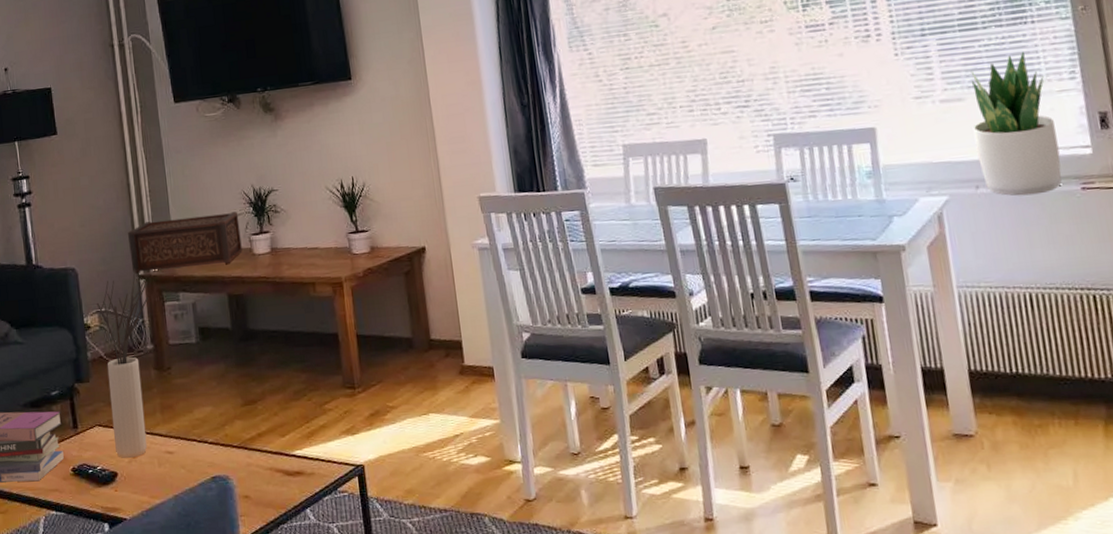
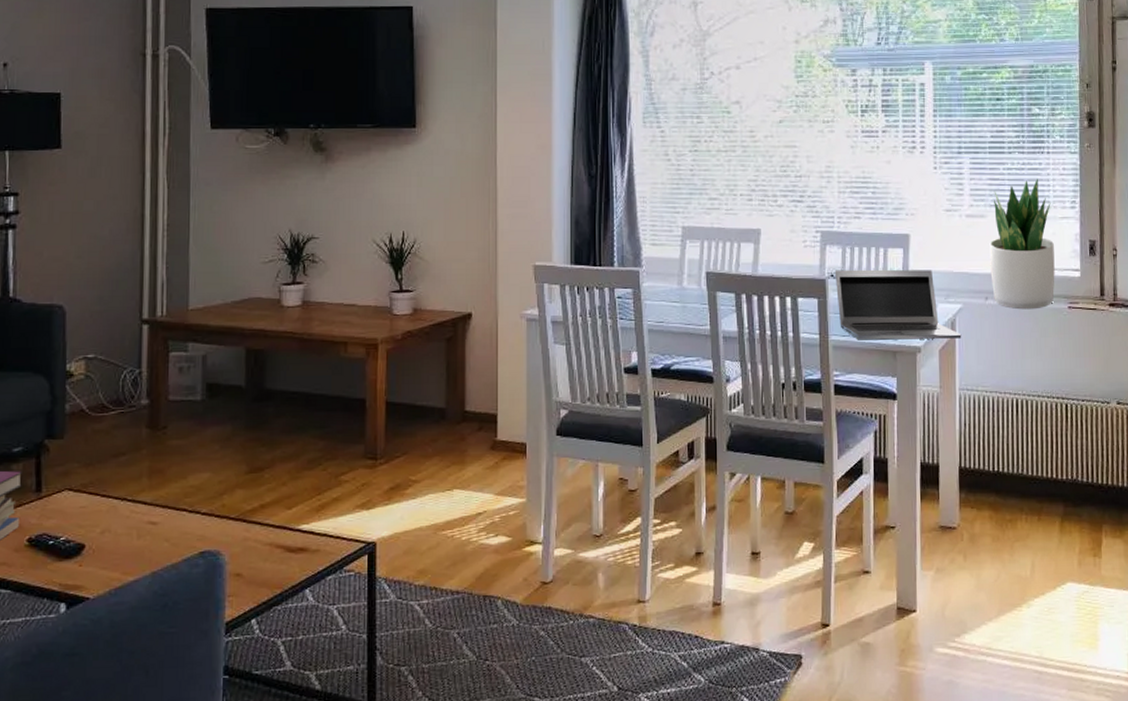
vase: present [96,270,149,459] -> none [84,313,151,529]
decorative box: present [127,211,242,274] -> none [134,257,270,318]
laptop: none [794,162,953,243] -> present [835,269,962,340]

